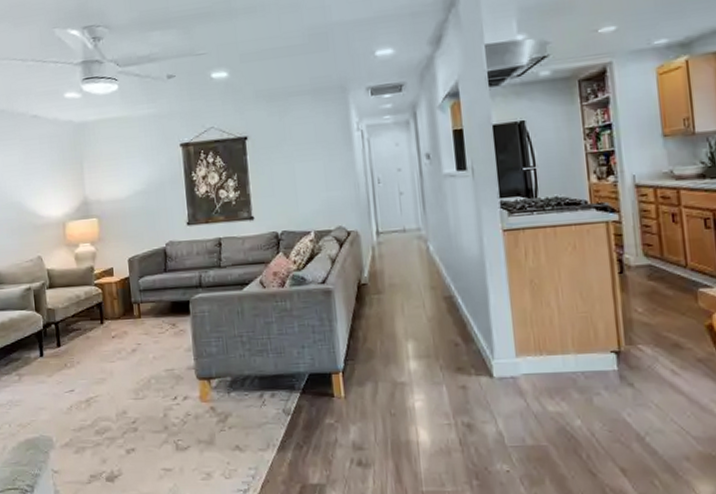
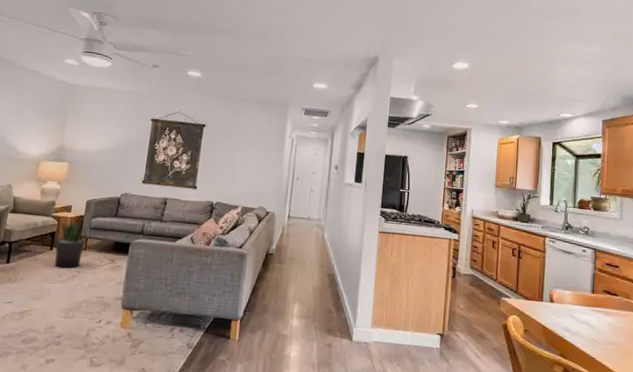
planter: none [104,285,139,343] -> present [54,220,85,269]

